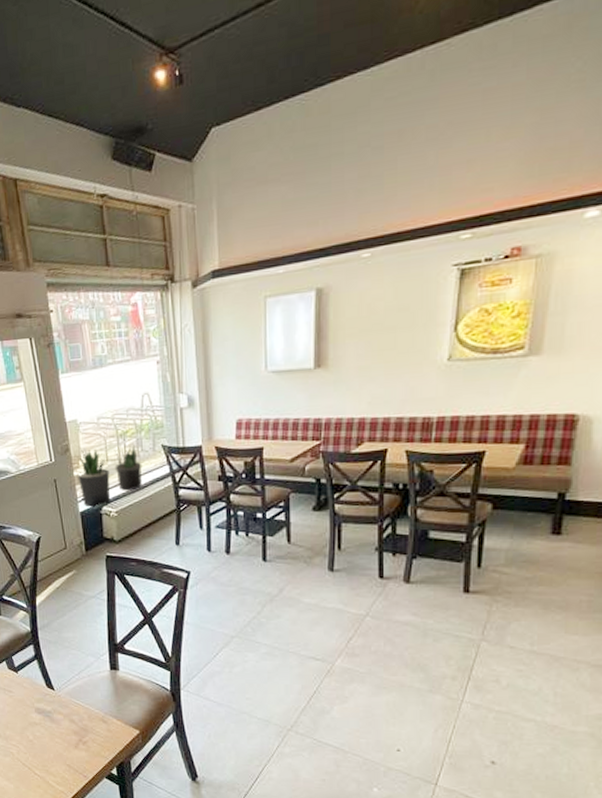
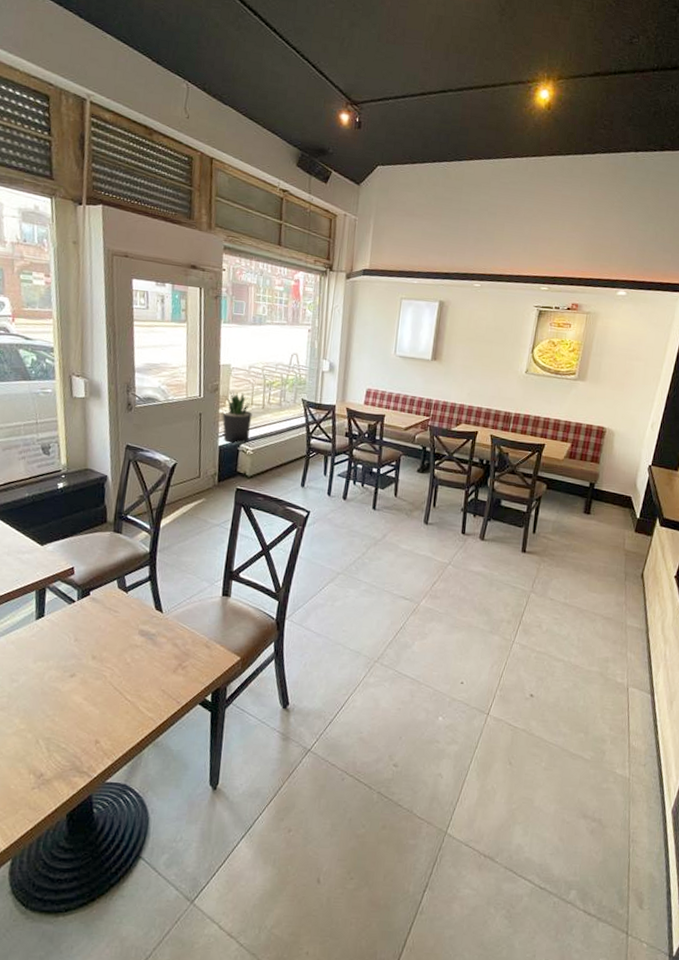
planter: present [114,444,142,490] -> none [257,394,283,433]

